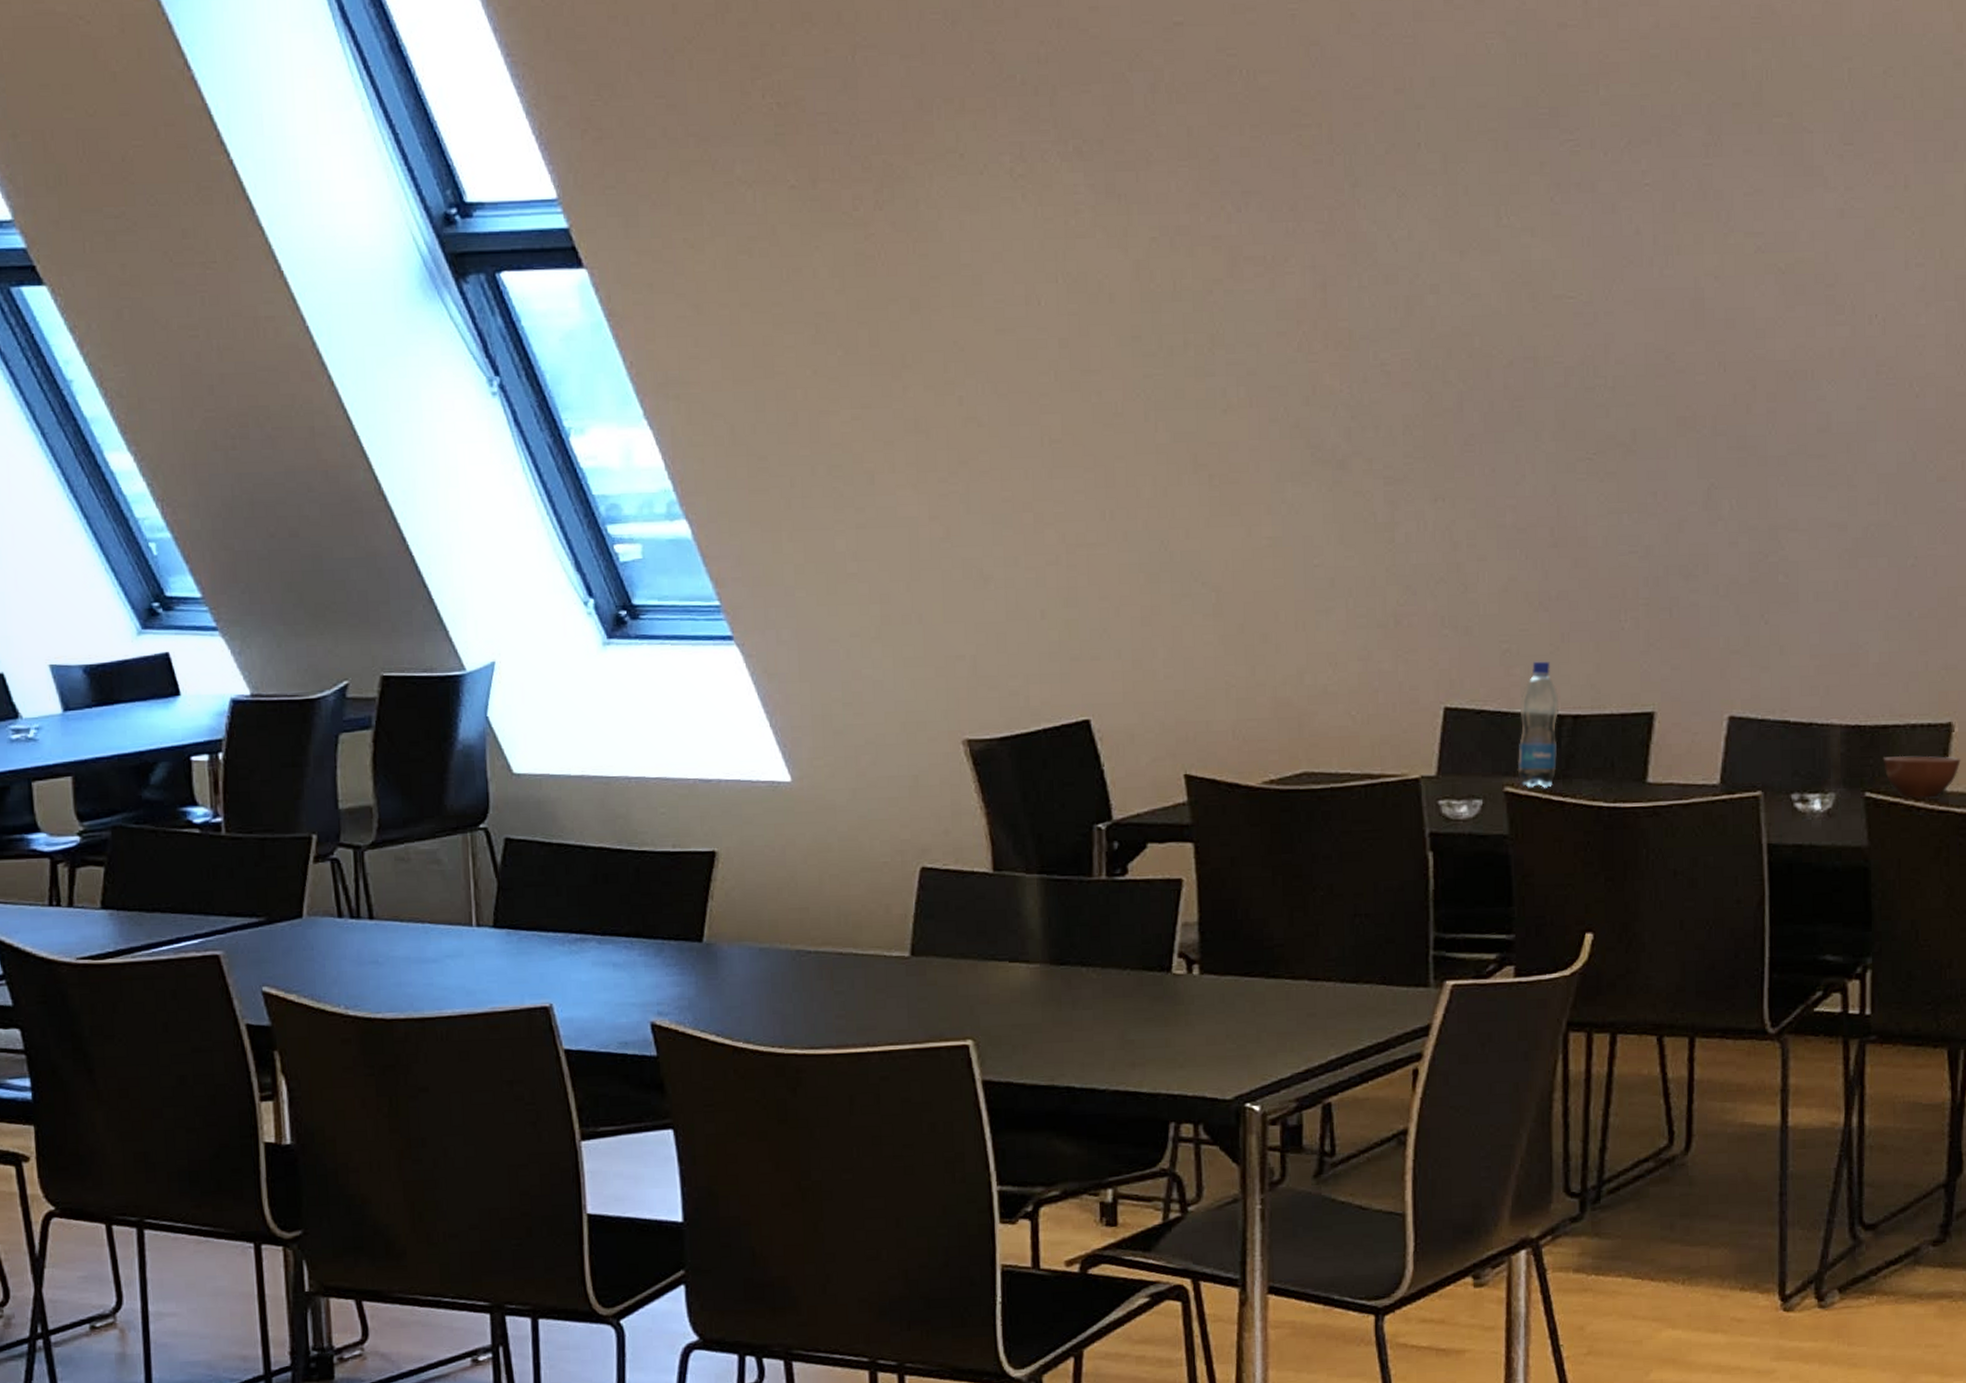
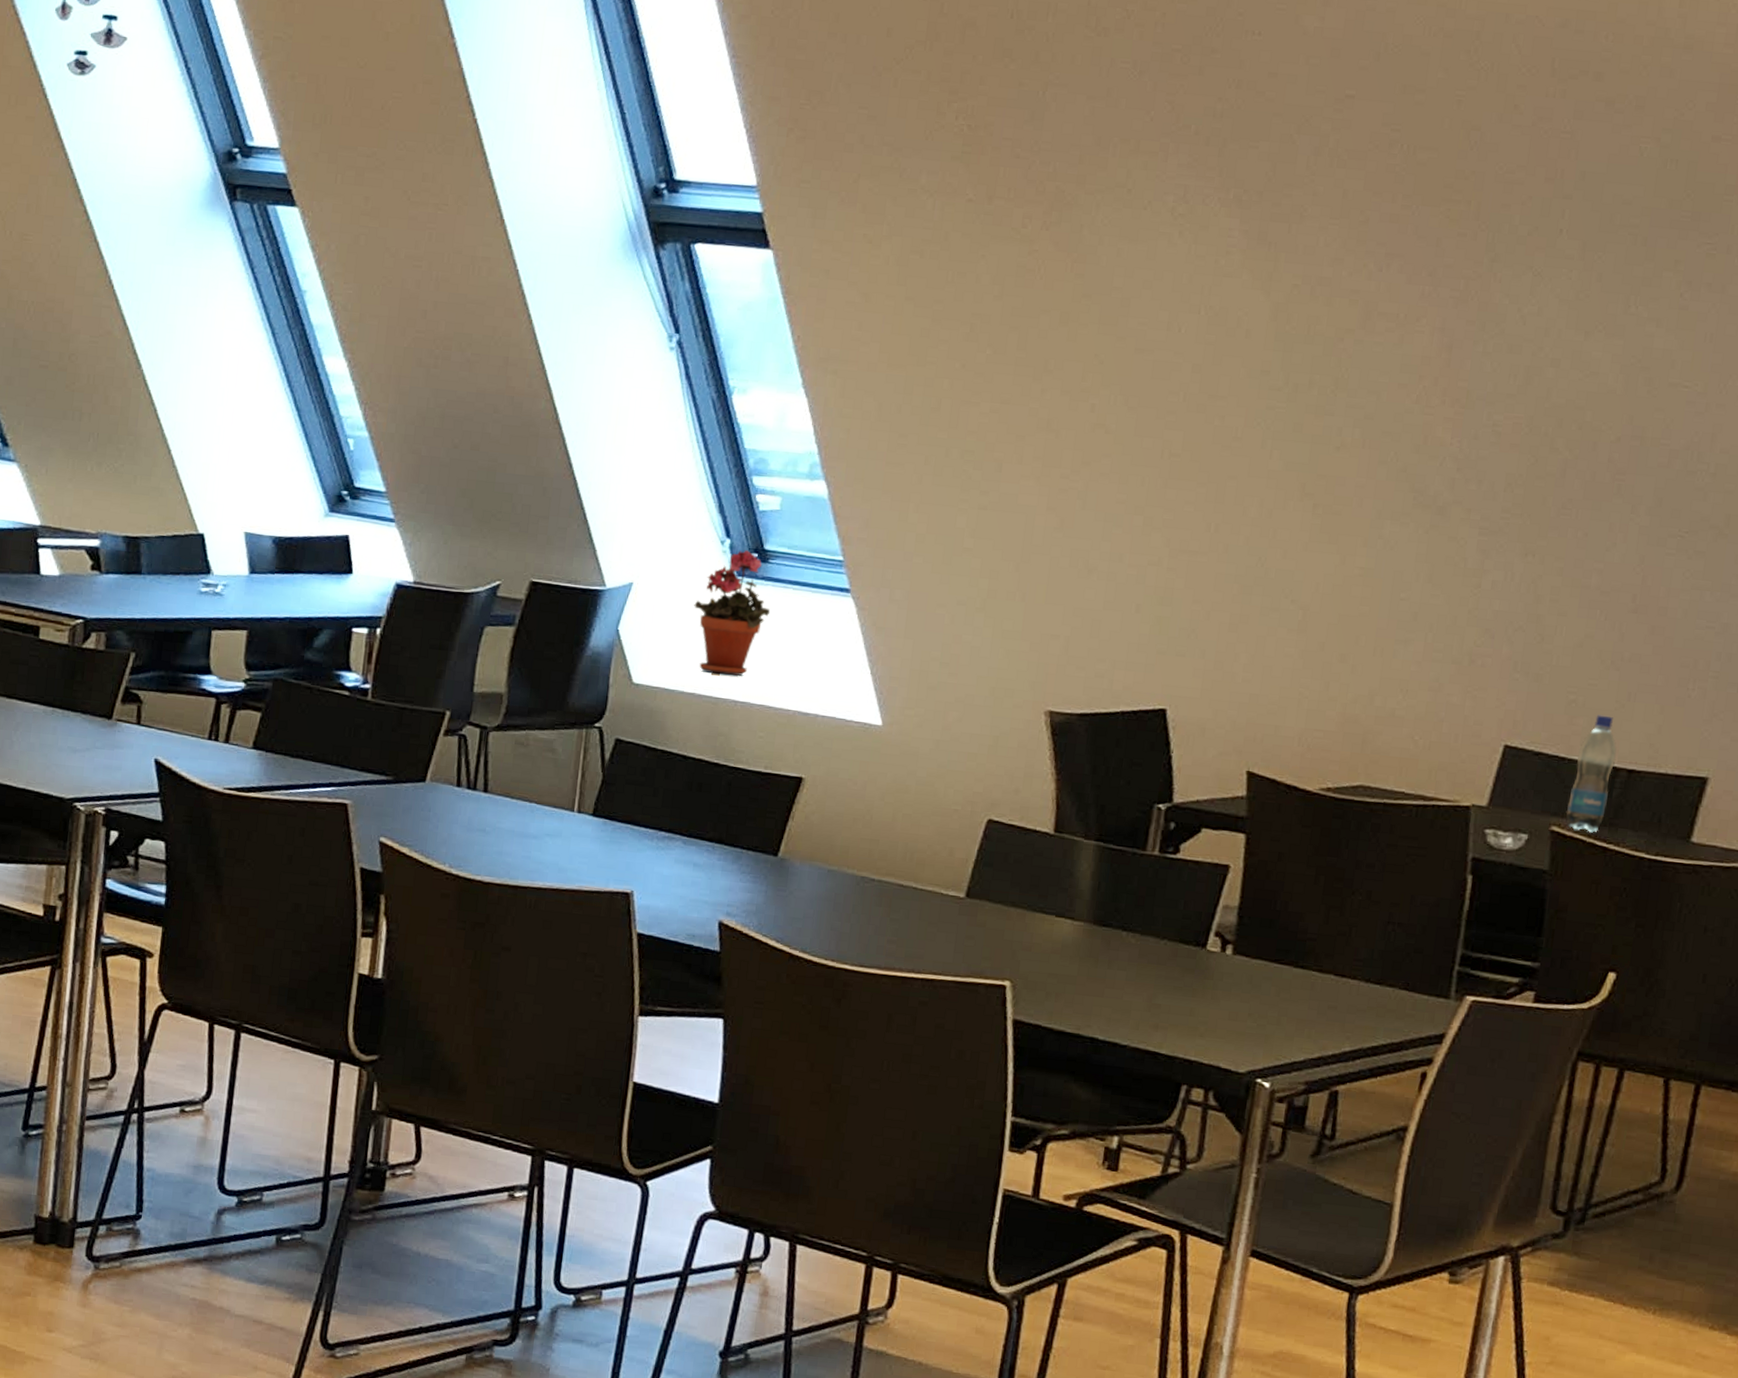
potted plant: none [566,608,651,750] -> present [694,550,771,676]

